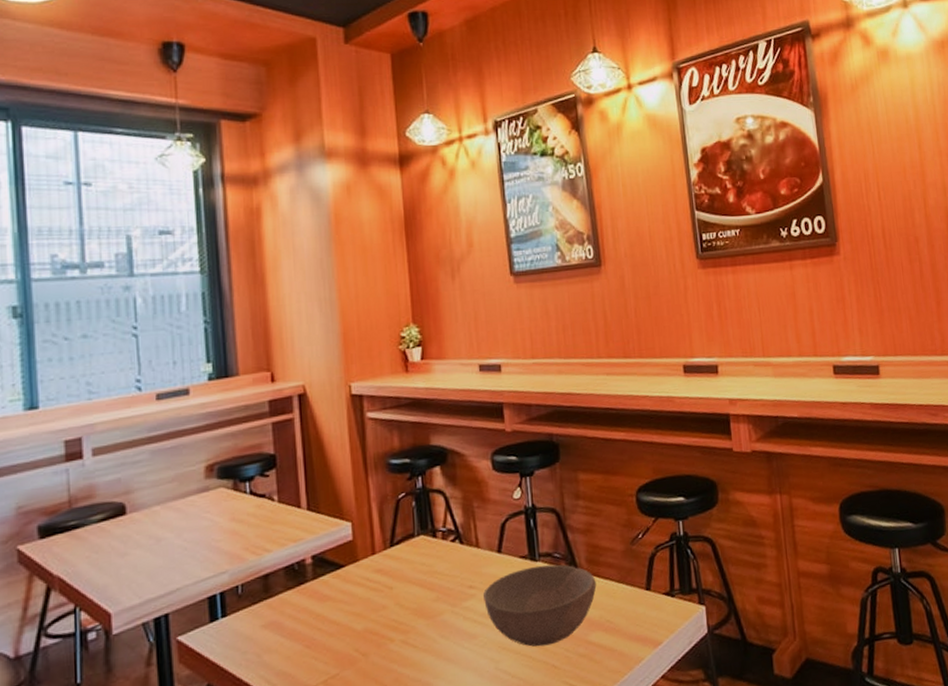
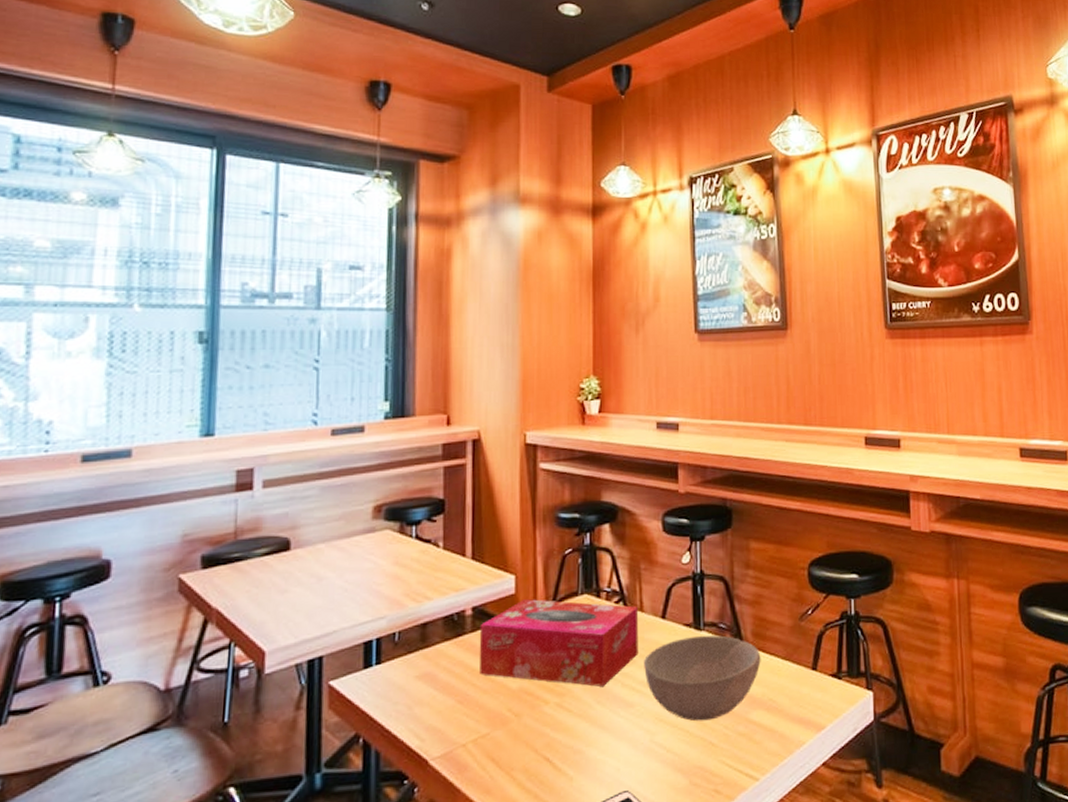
tissue box: none [320,542,478,622] -> present [479,599,639,687]

